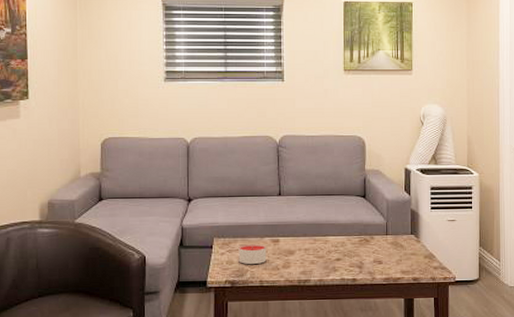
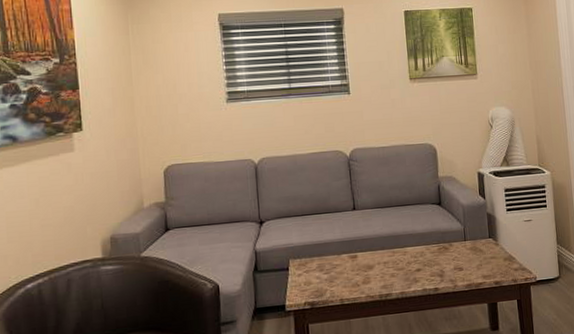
candle: present [238,244,267,264] -> none [316,261,346,284]

